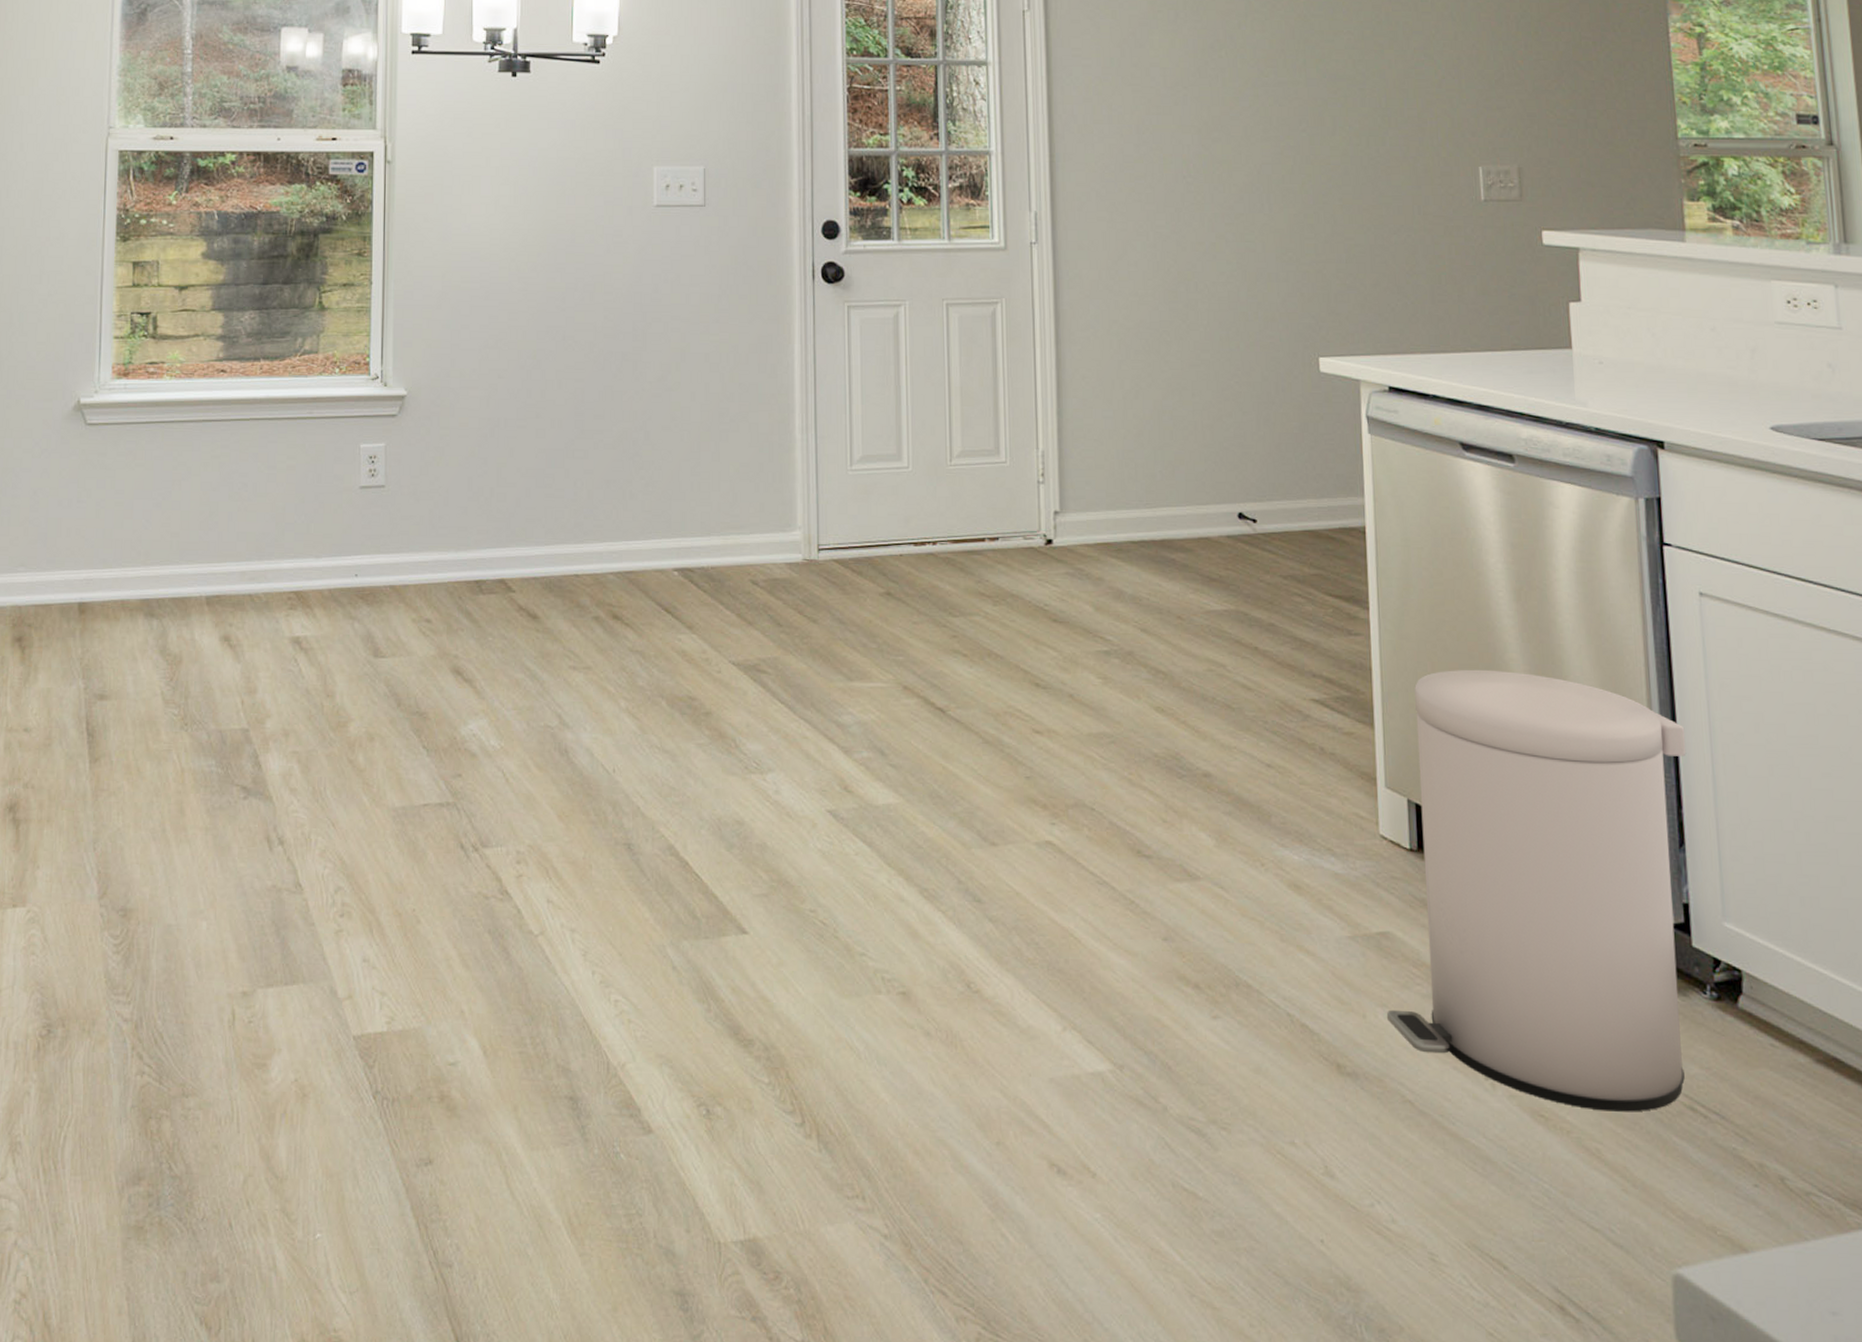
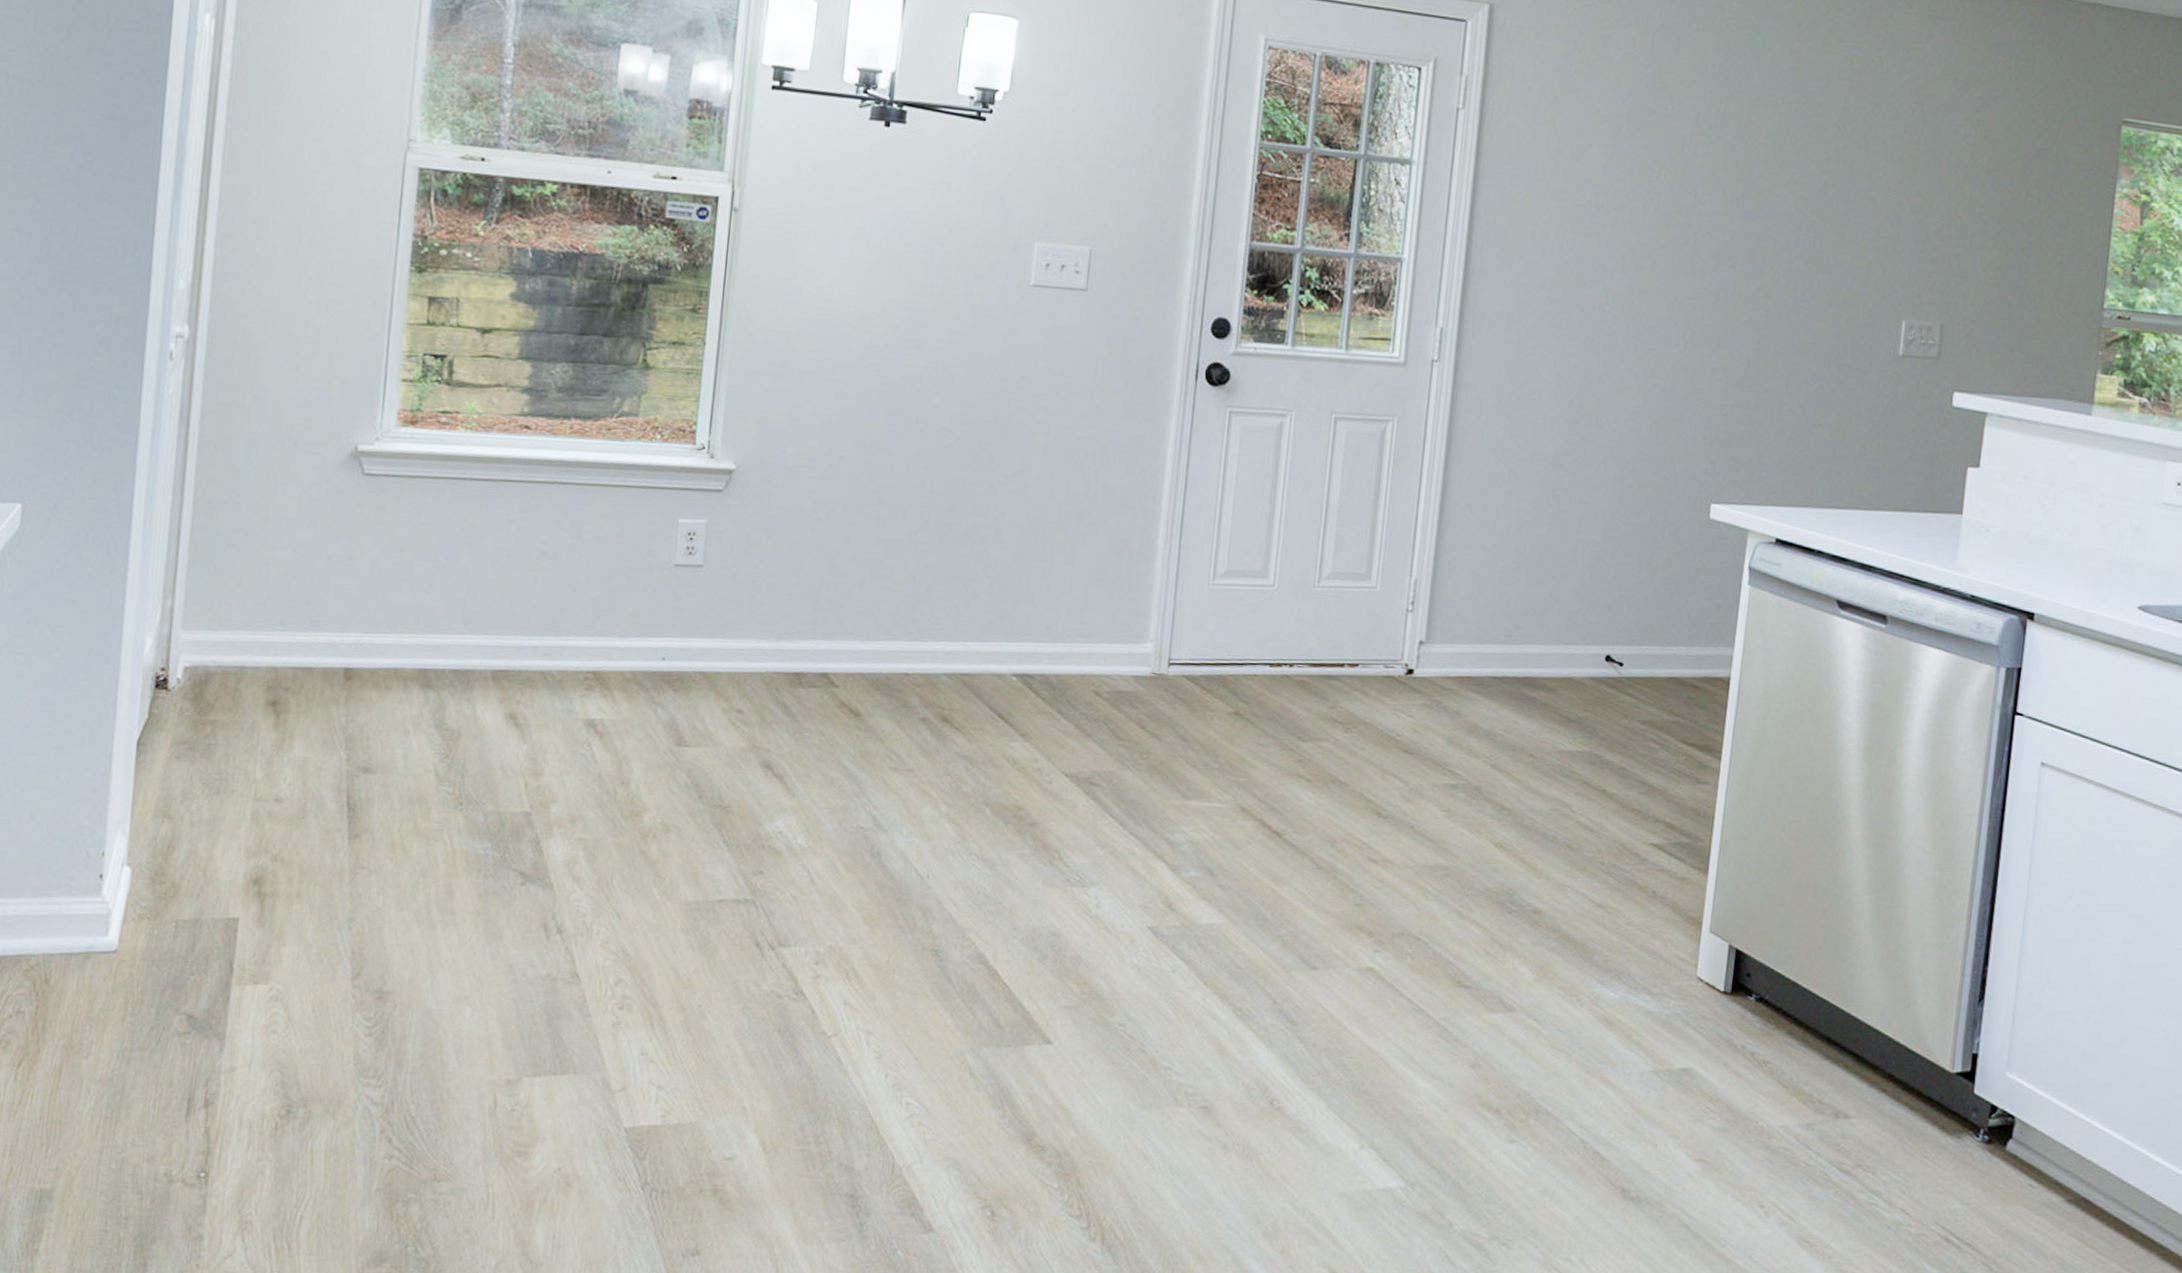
pedal bin: present [1386,669,1687,1112] -> none [1676,822,2004,1241]

